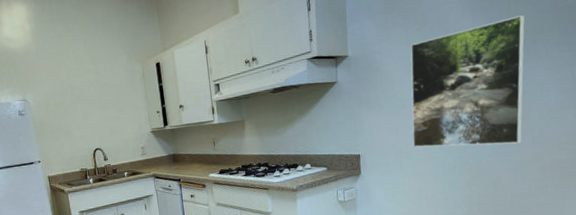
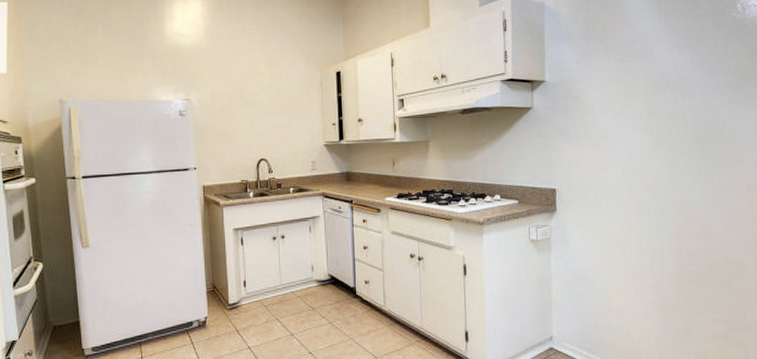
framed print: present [410,15,525,148] -> none [612,54,736,191]

